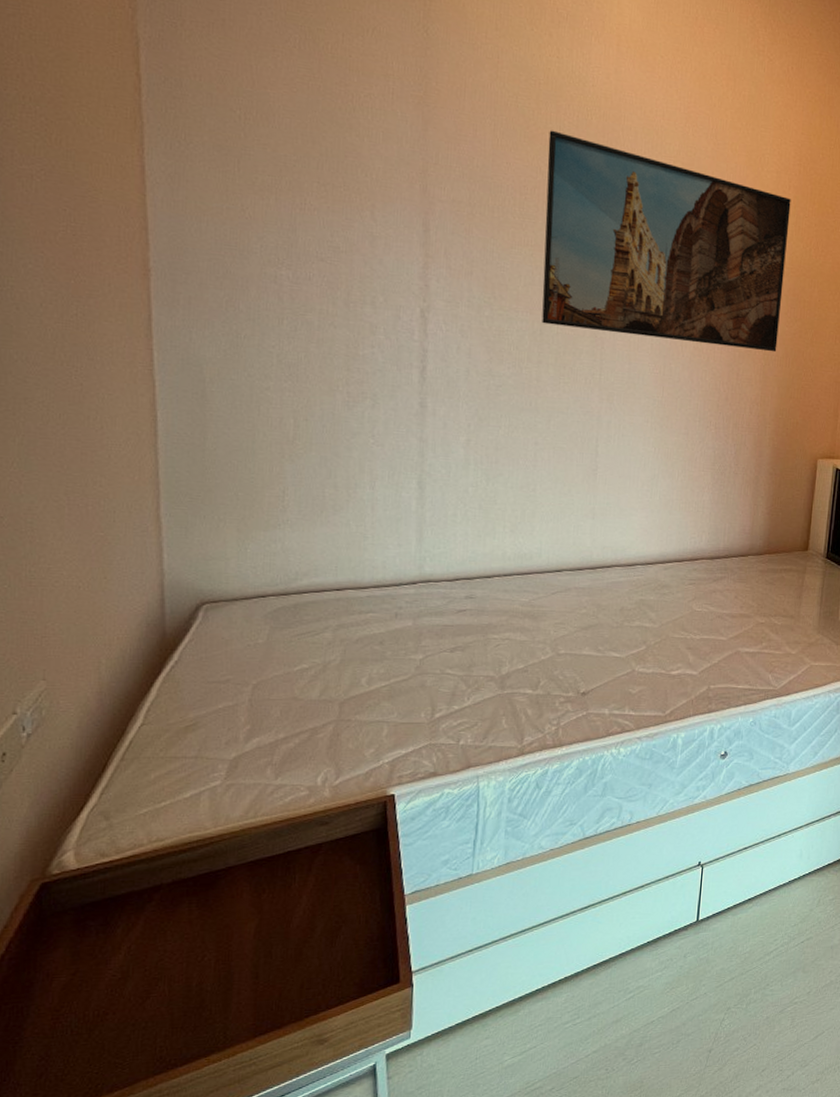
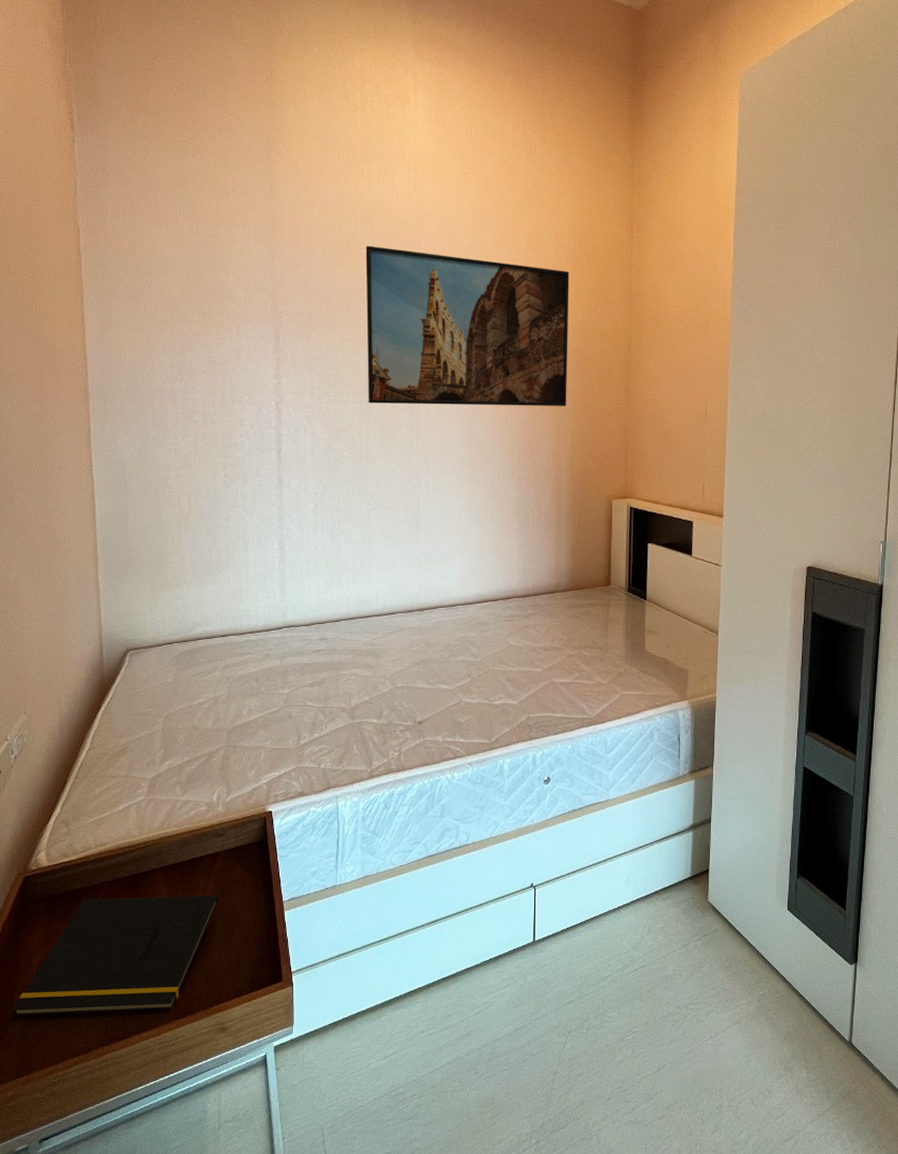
notepad: none [22,893,321,1052] -> present [12,895,219,1017]

